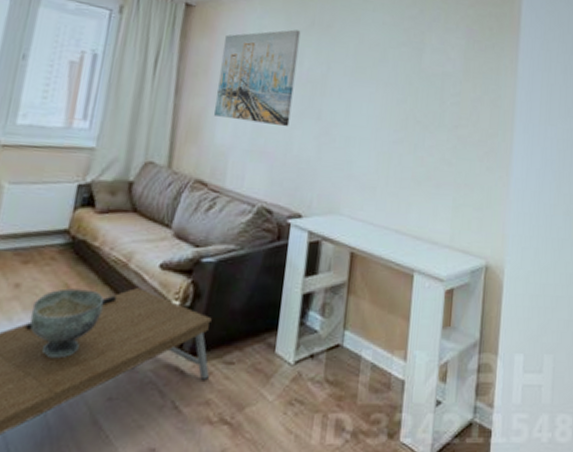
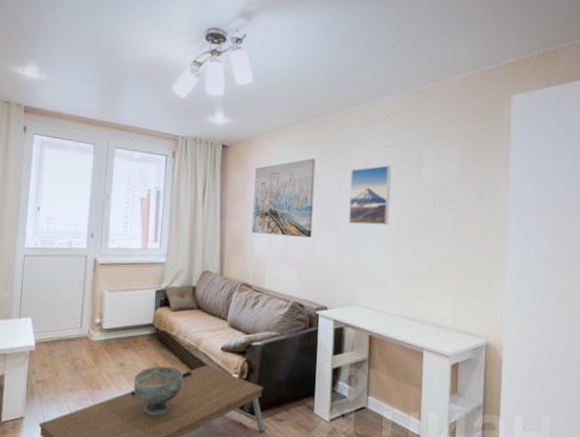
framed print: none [335,45,389,117] -> present [349,165,392,226]

